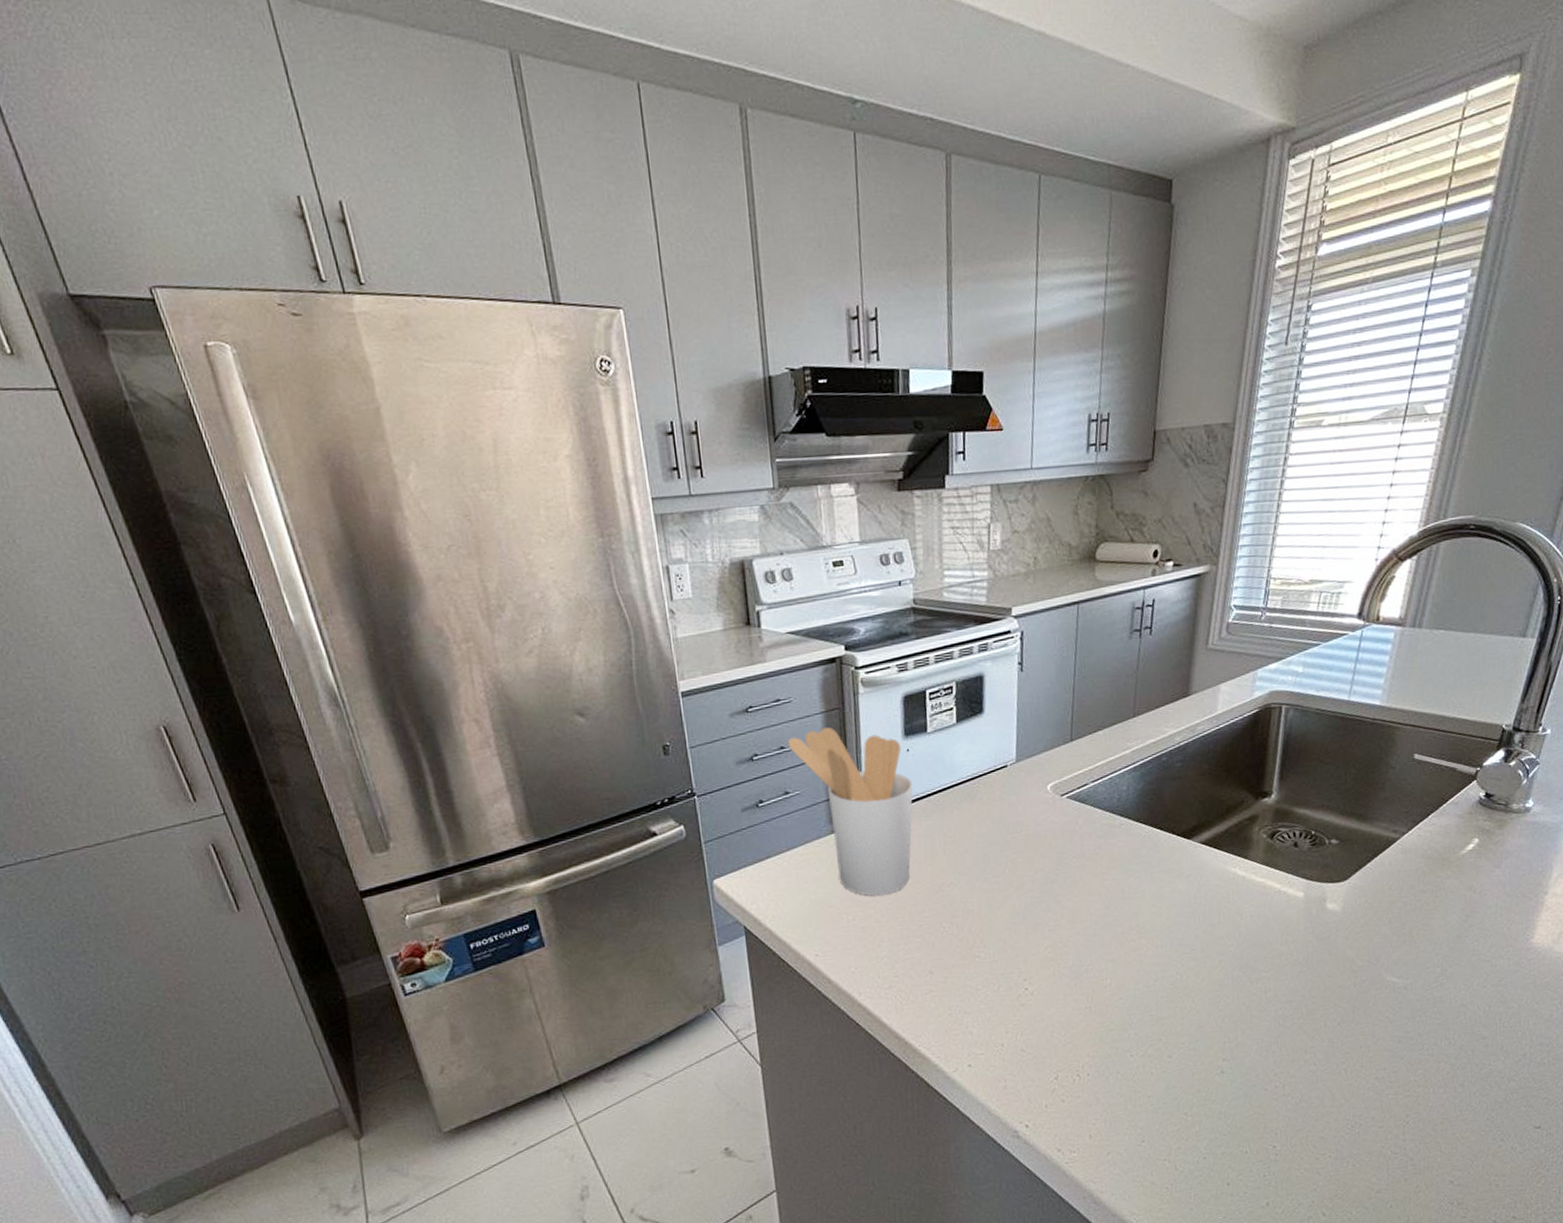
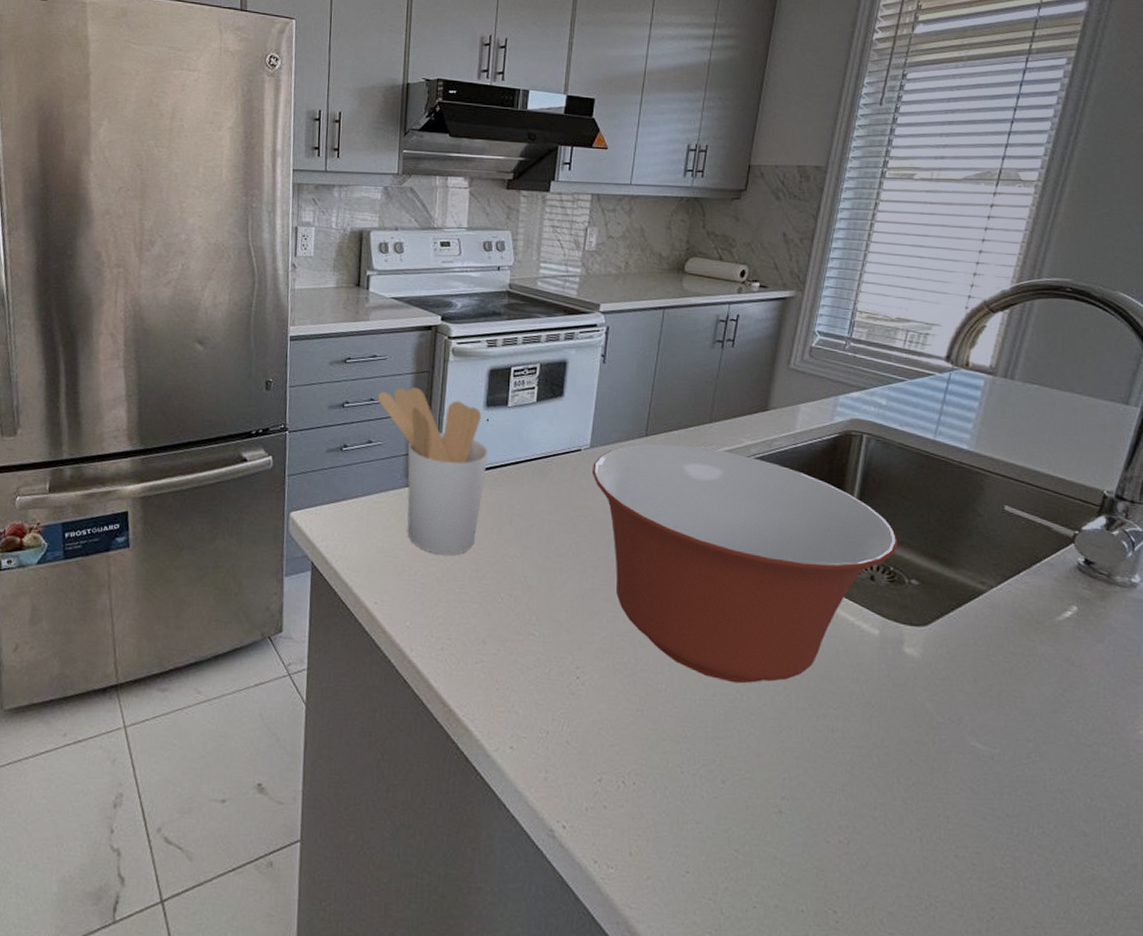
mixing bowl: none [1020,743,1318,966] -> present [593,444,898,684]

